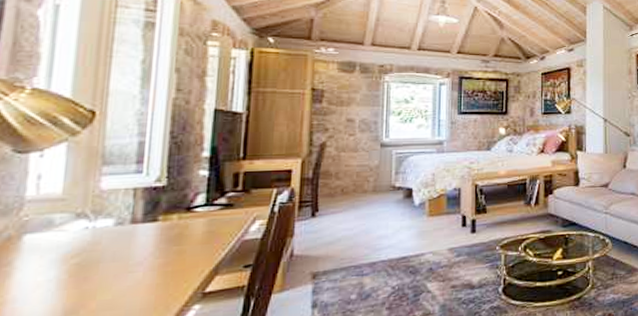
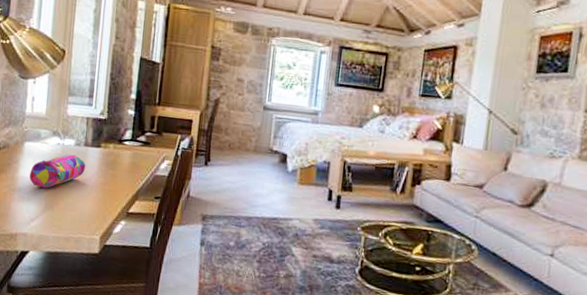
pencil case: none [33,237,134,291] -> present [29,154,86,188]

